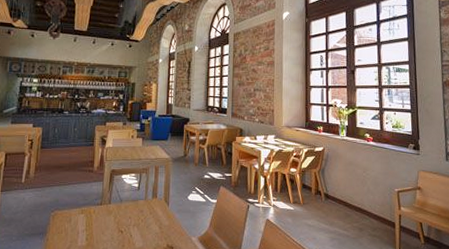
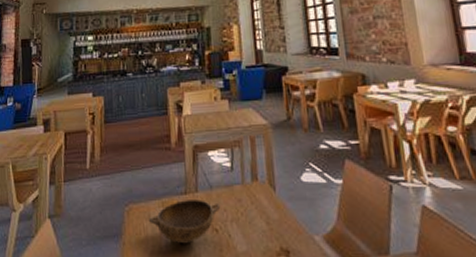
bowl: none [69,209,127,241] -> present [148,200,221,244]

